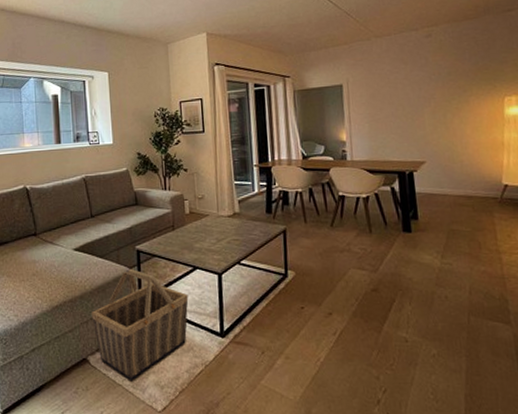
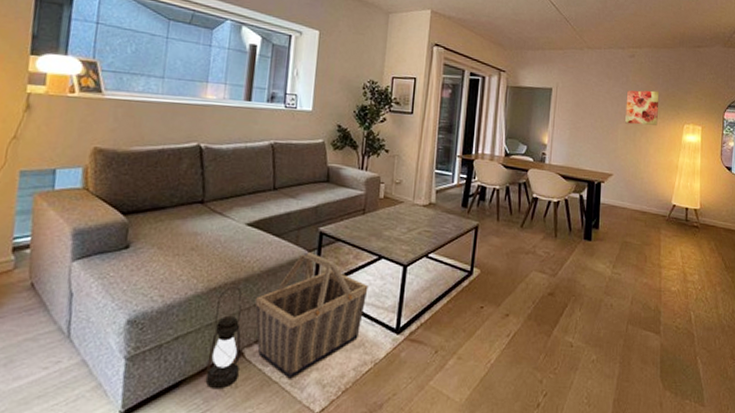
lantern: none [60,304,88,392] -> present [205,286,242,390]
wall art: none [428,66,471,107] -> present [625,90,660,126]

